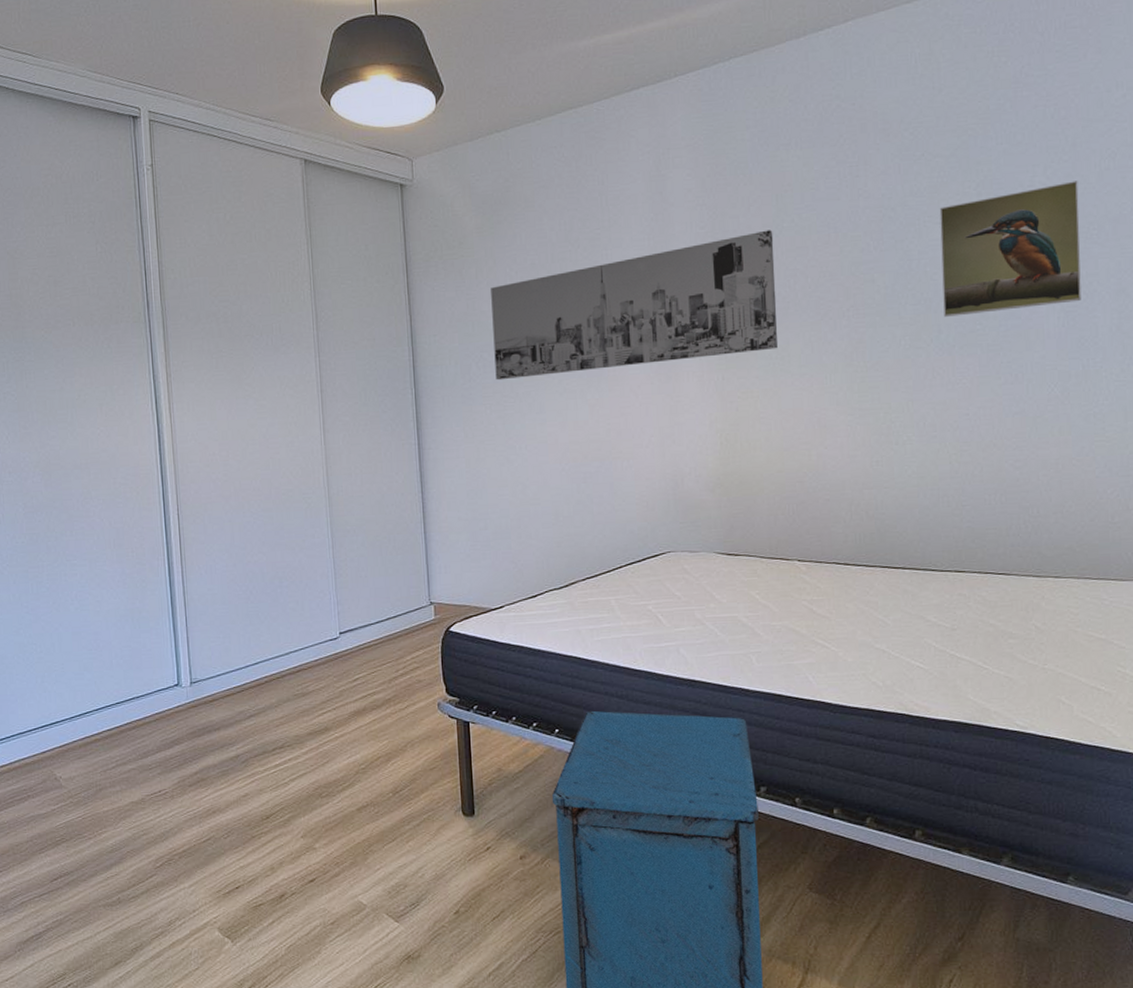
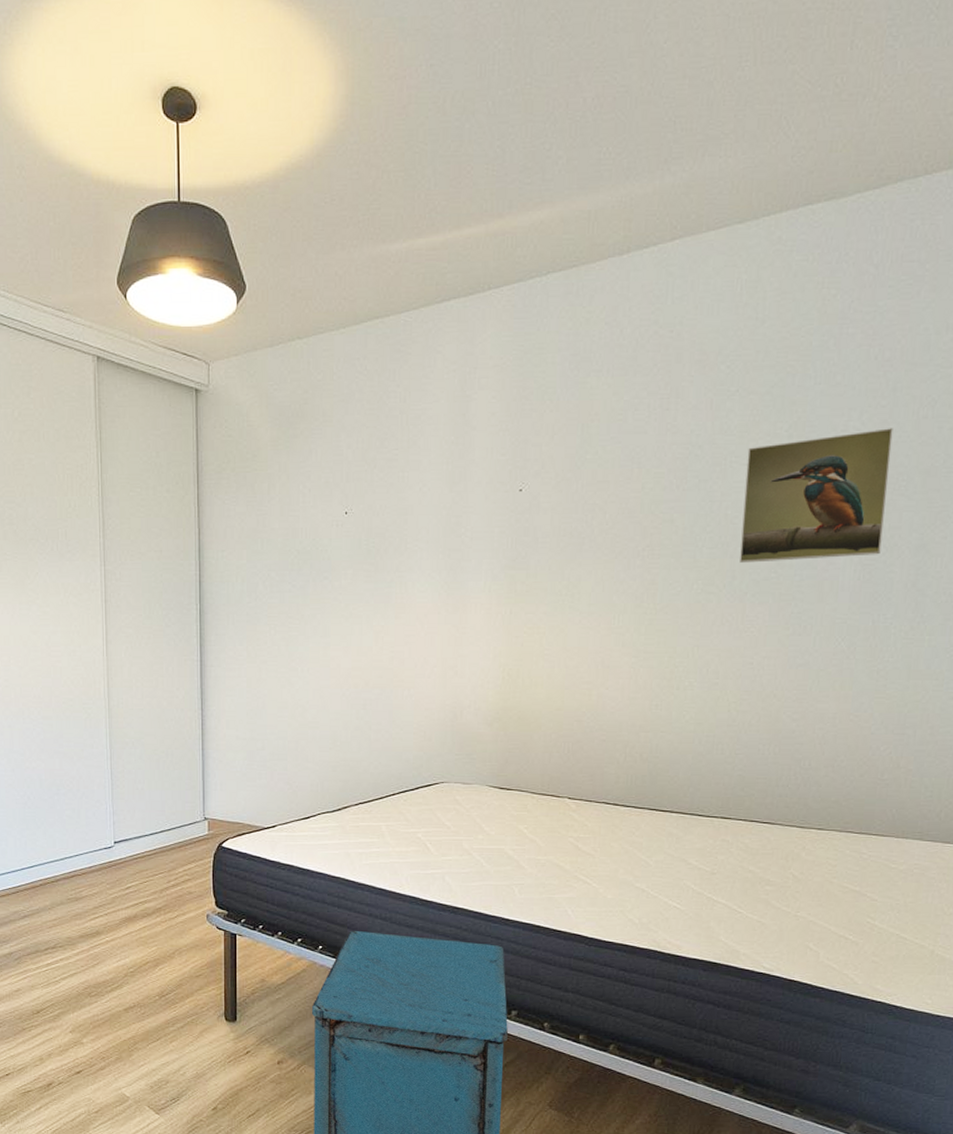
wall art: present [491,230,777,381] -> none [282,461,575,601]

